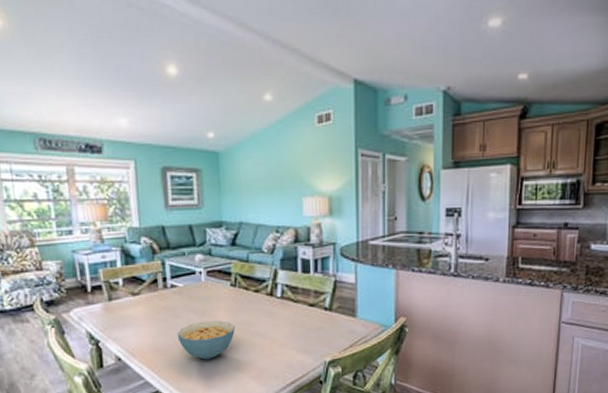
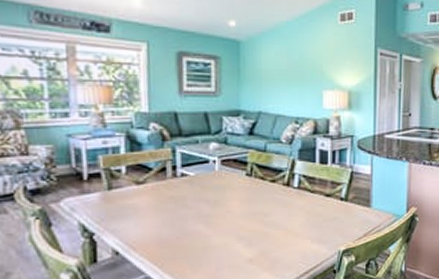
cereal bowl: present [177,320,235,360] -> none [185,210,249,252]

